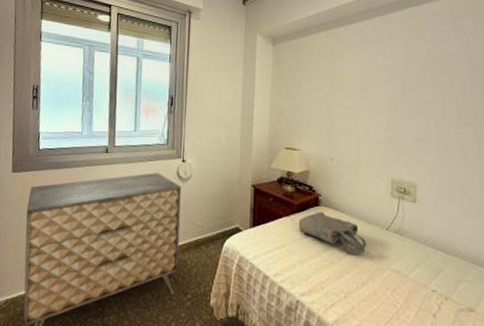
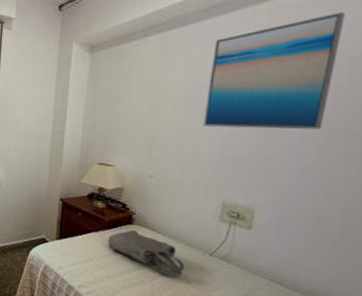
wall art: none [370,20,461,113] -> present [203,12,345,130]

